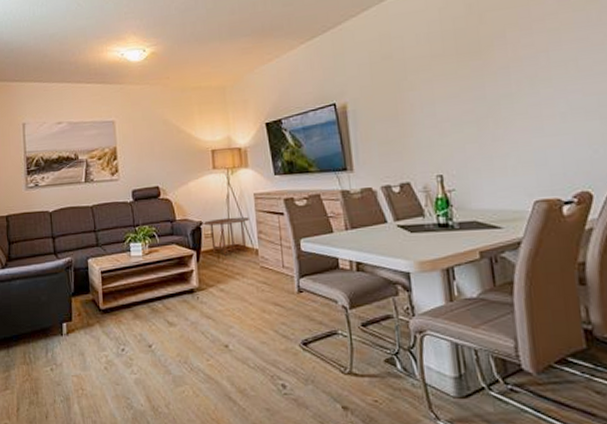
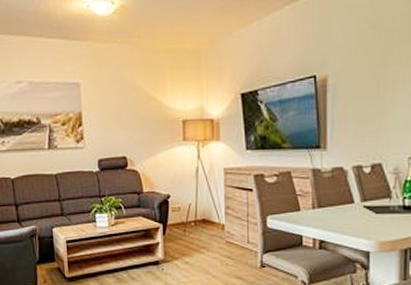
side table: present [203,216,250,256] -> none [171,191,219,230]

